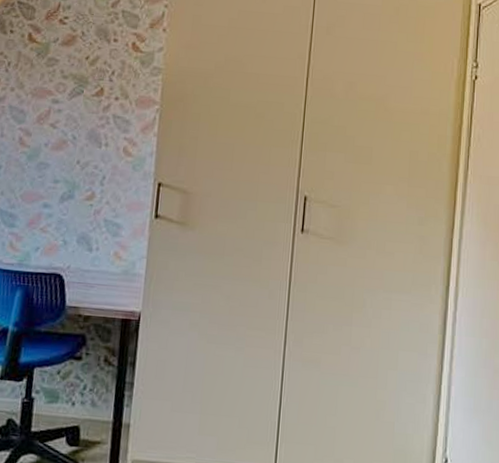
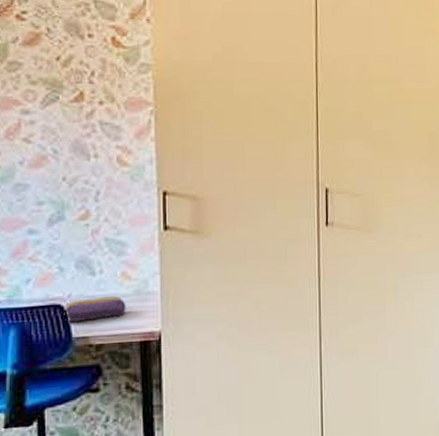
pencil case: none [61,272,114,292] -> present [64,296,126,323]

